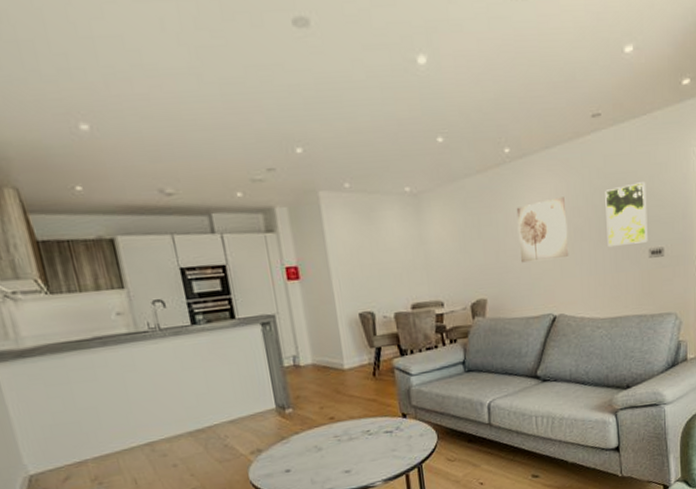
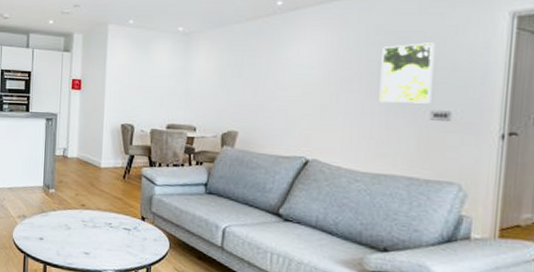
wall art: present [516,197,569,263] -> none [278,49,336,106]

